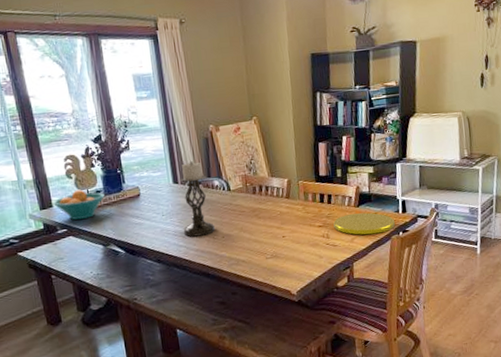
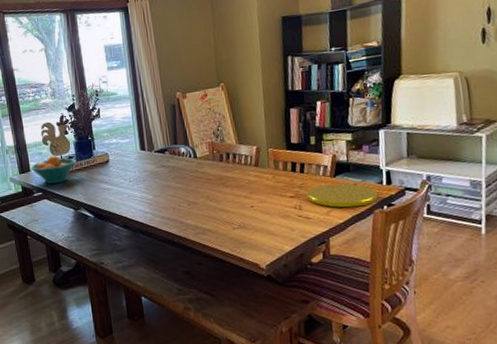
candle holder: present [180,161,216,237] -> none [147,128,182,204]

